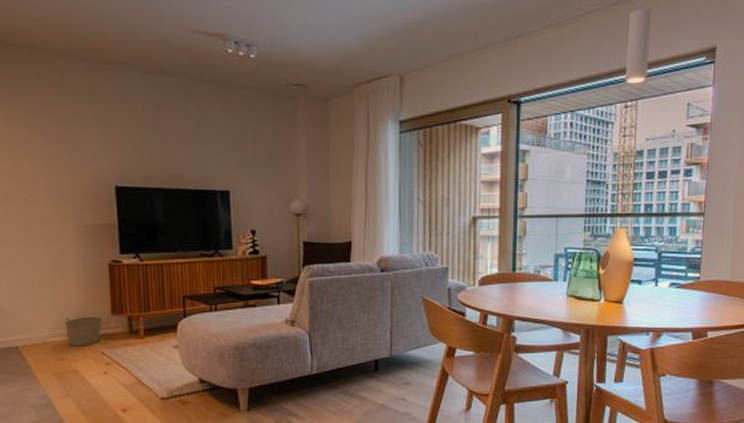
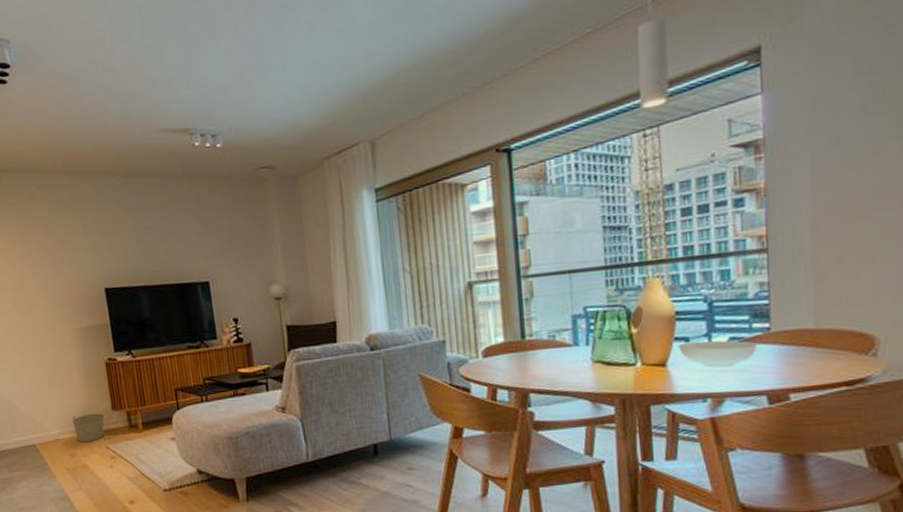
bowl: none [633,284,690,307] -> present [678,340,758,368]

